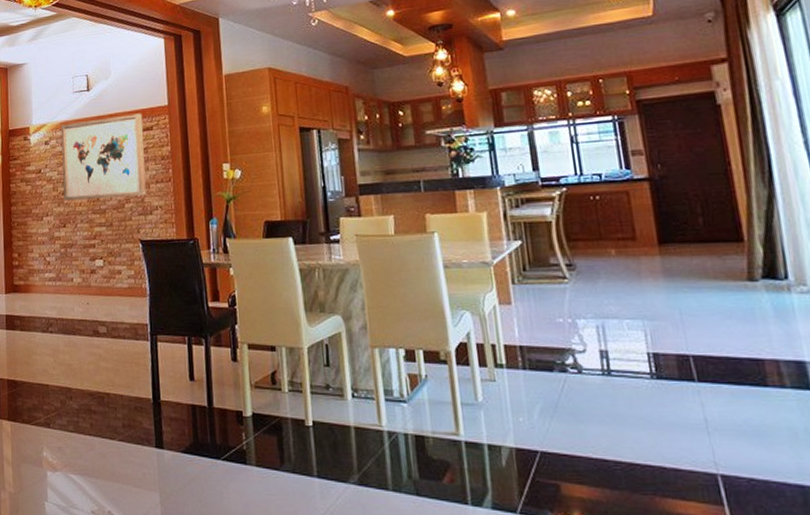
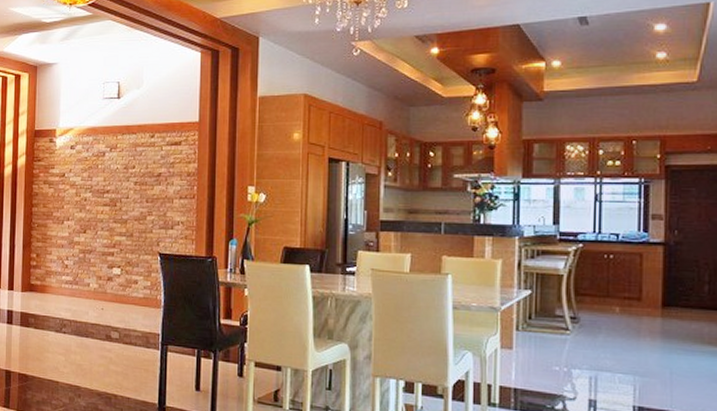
wall art: present [61,113,147,201] -> none [85,127,172,209]

